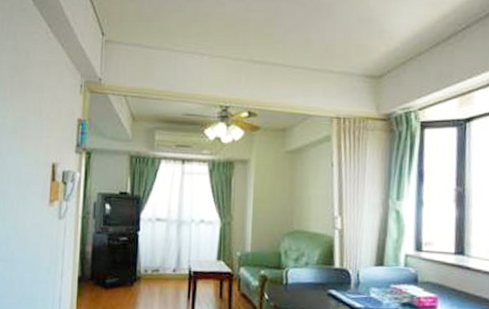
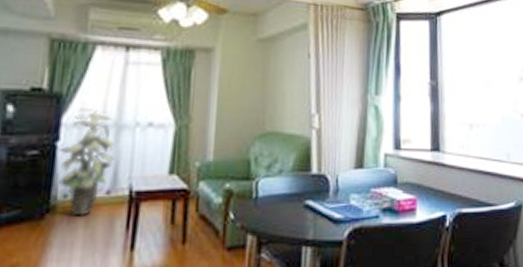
indoor plant: none [139,206,178,286] -> present [57,107,117,215]

